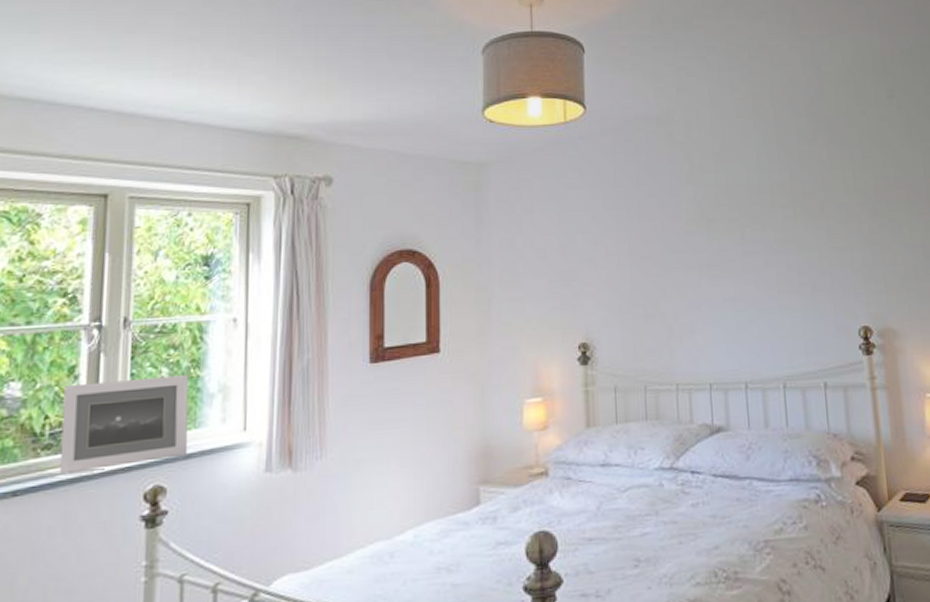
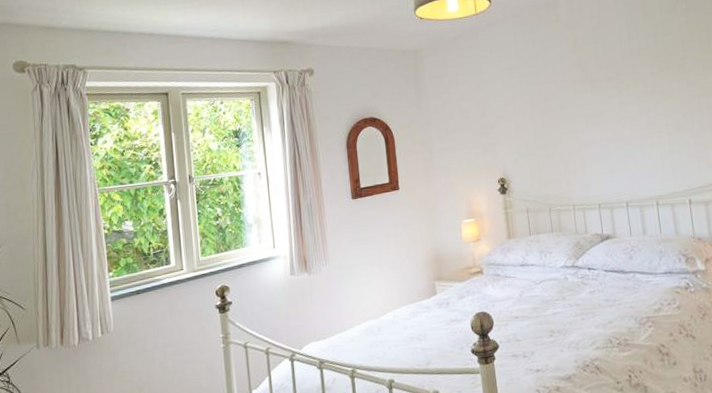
picture frame: present [59,375,189,474] -> none [158,212,240,279]

